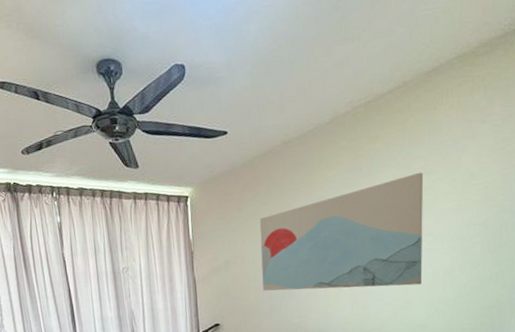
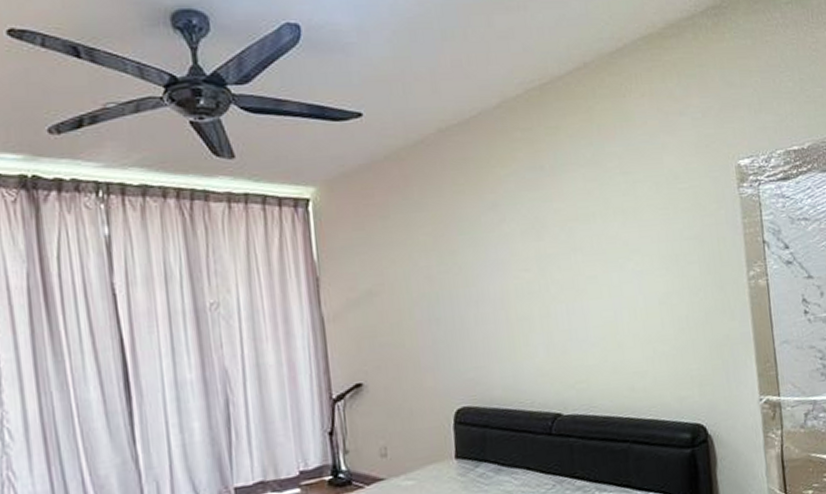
wall art: present [259,172,424,291] -> none [413,172,633,333]

